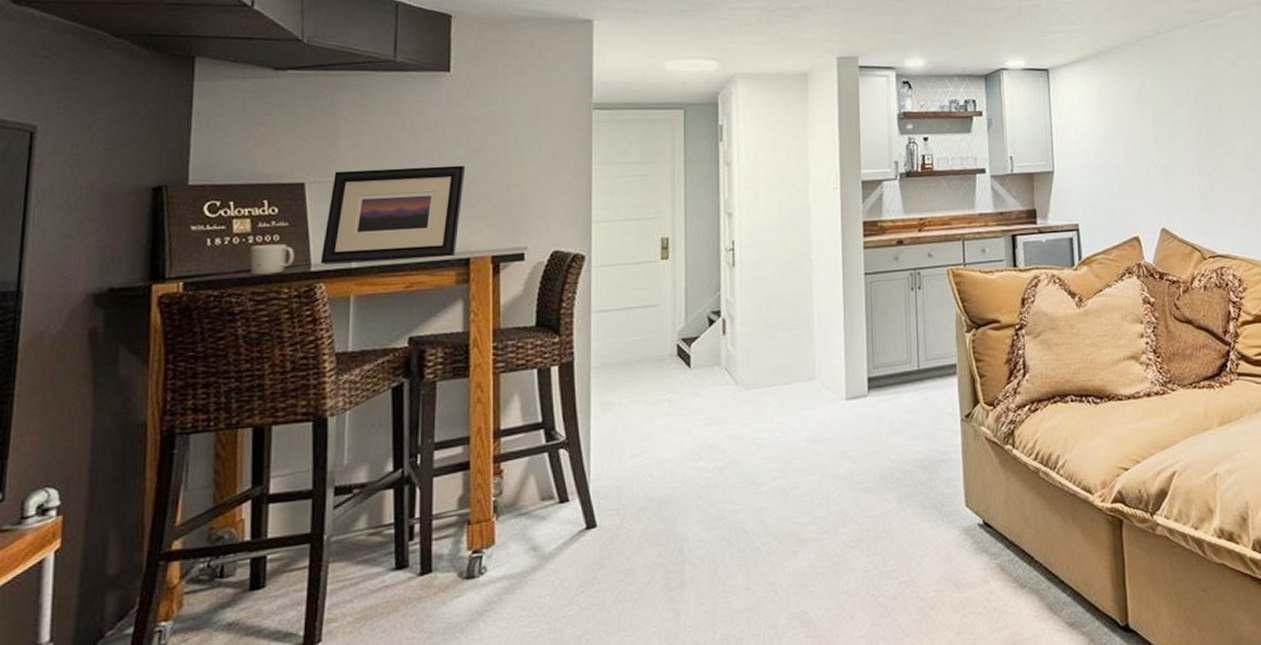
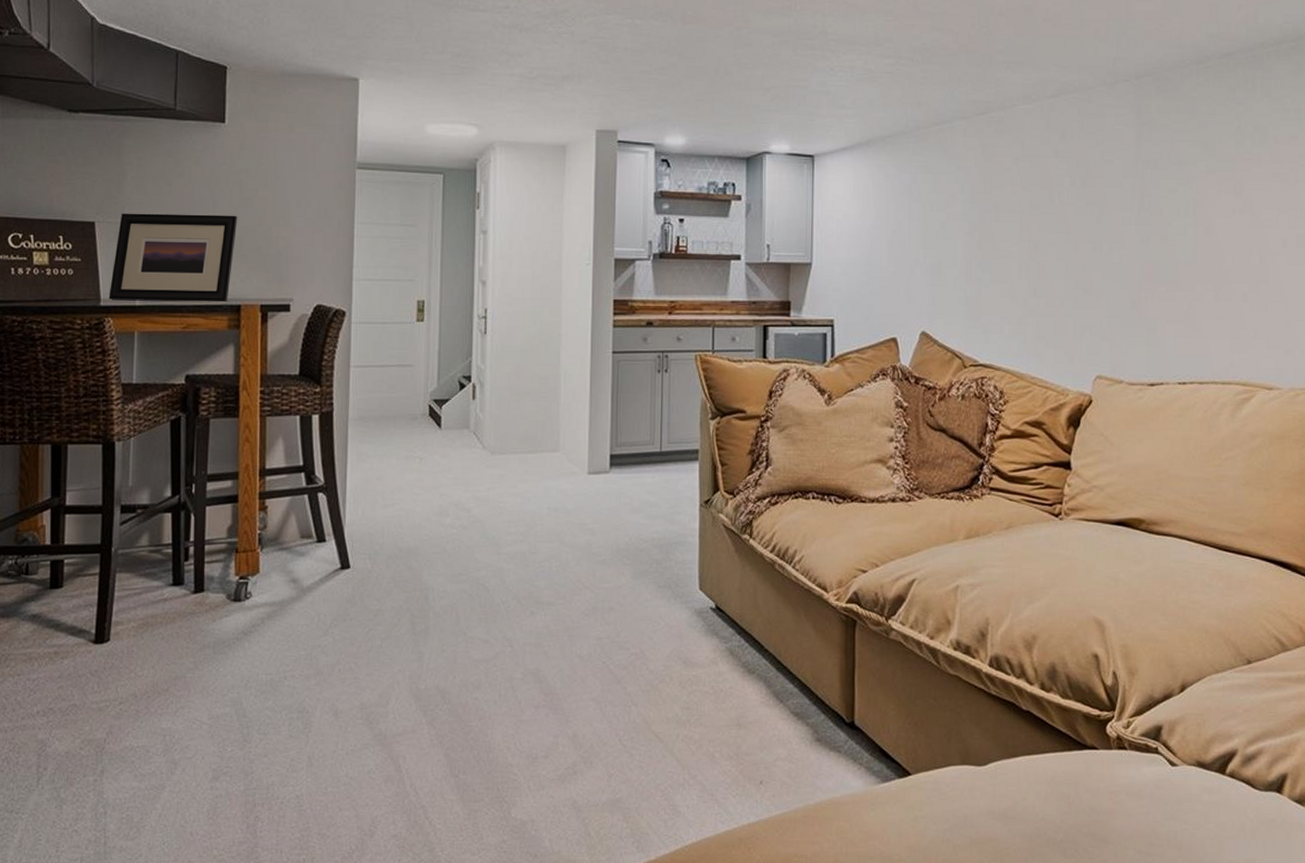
mug: present [249,243,294,275] -> none [47,277,86,306]

